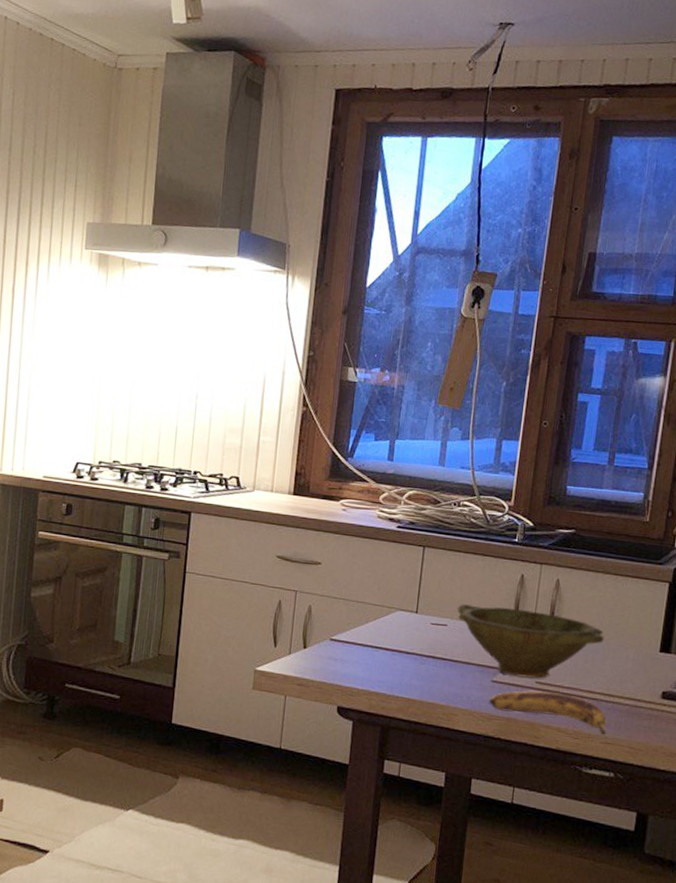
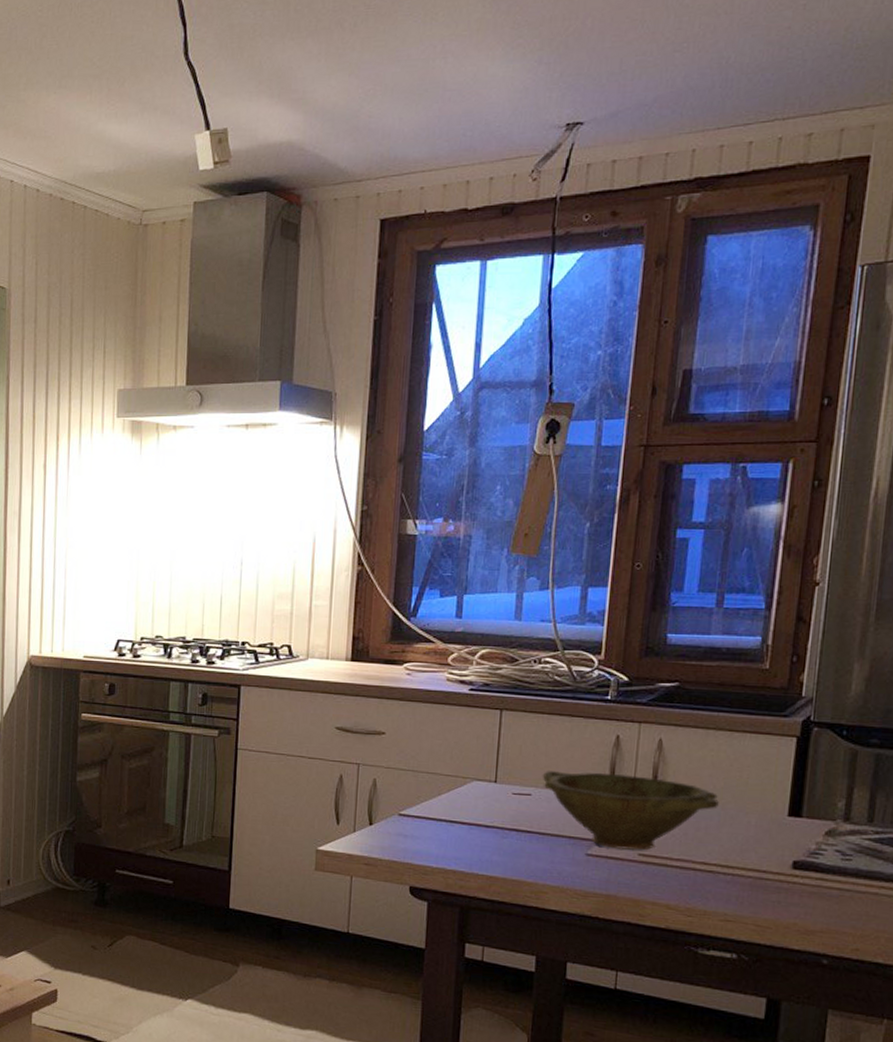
banana: present [489,690,607,735] -> none [584,864,726,911]

